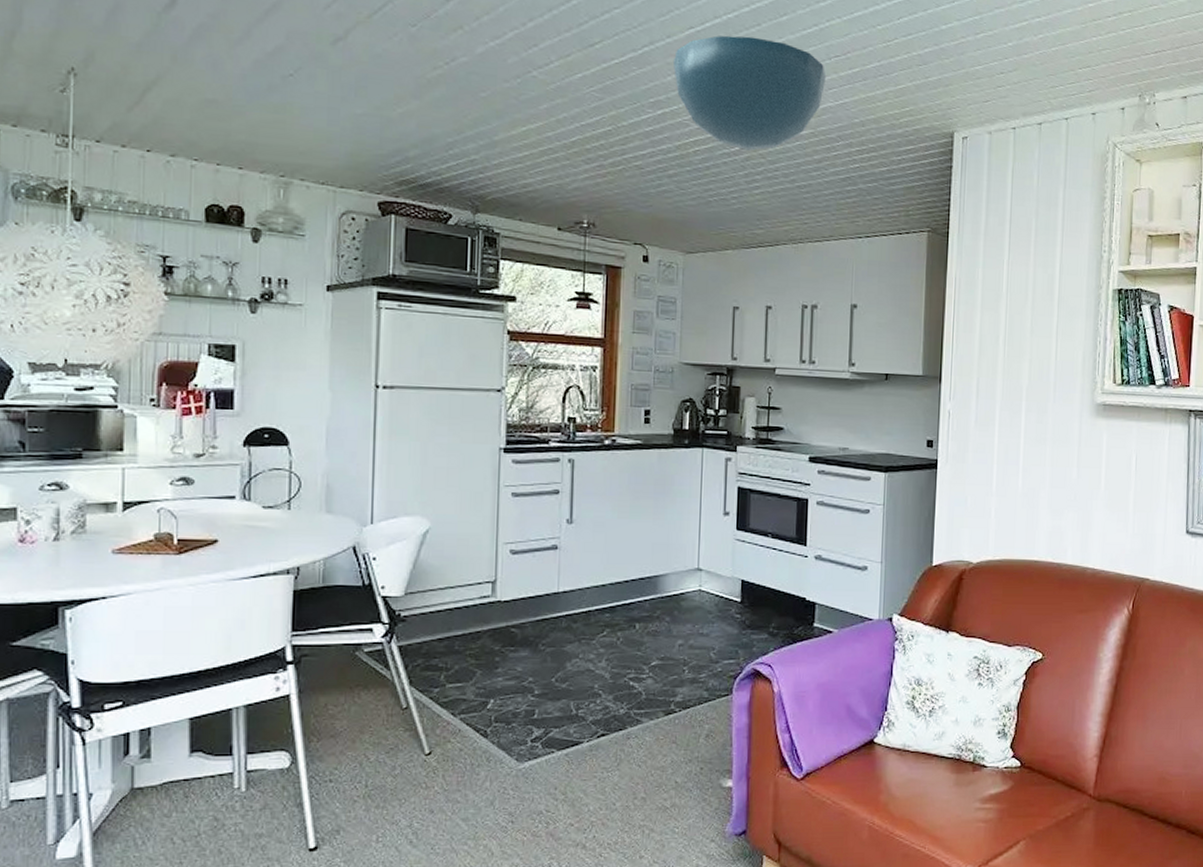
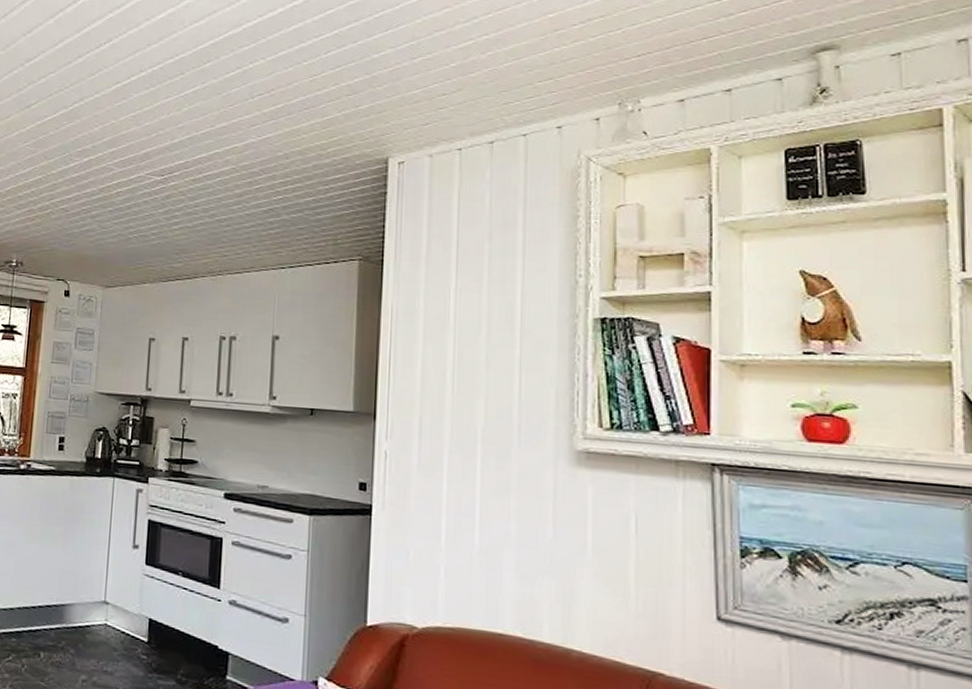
ceiling light: present [674,35,827,151] -> none [100,85,249,189]

